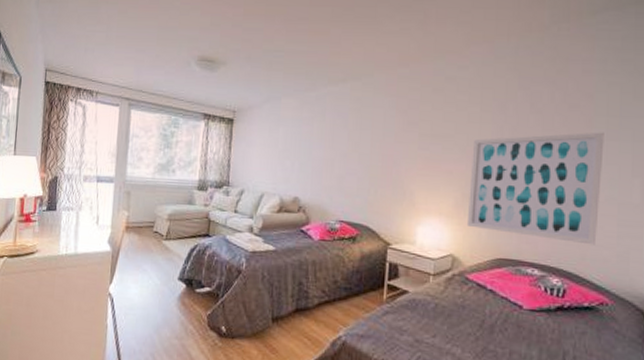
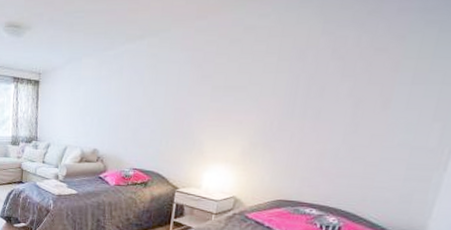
wall art: present [466,132,604,245] -> none [251,76,411,188]

